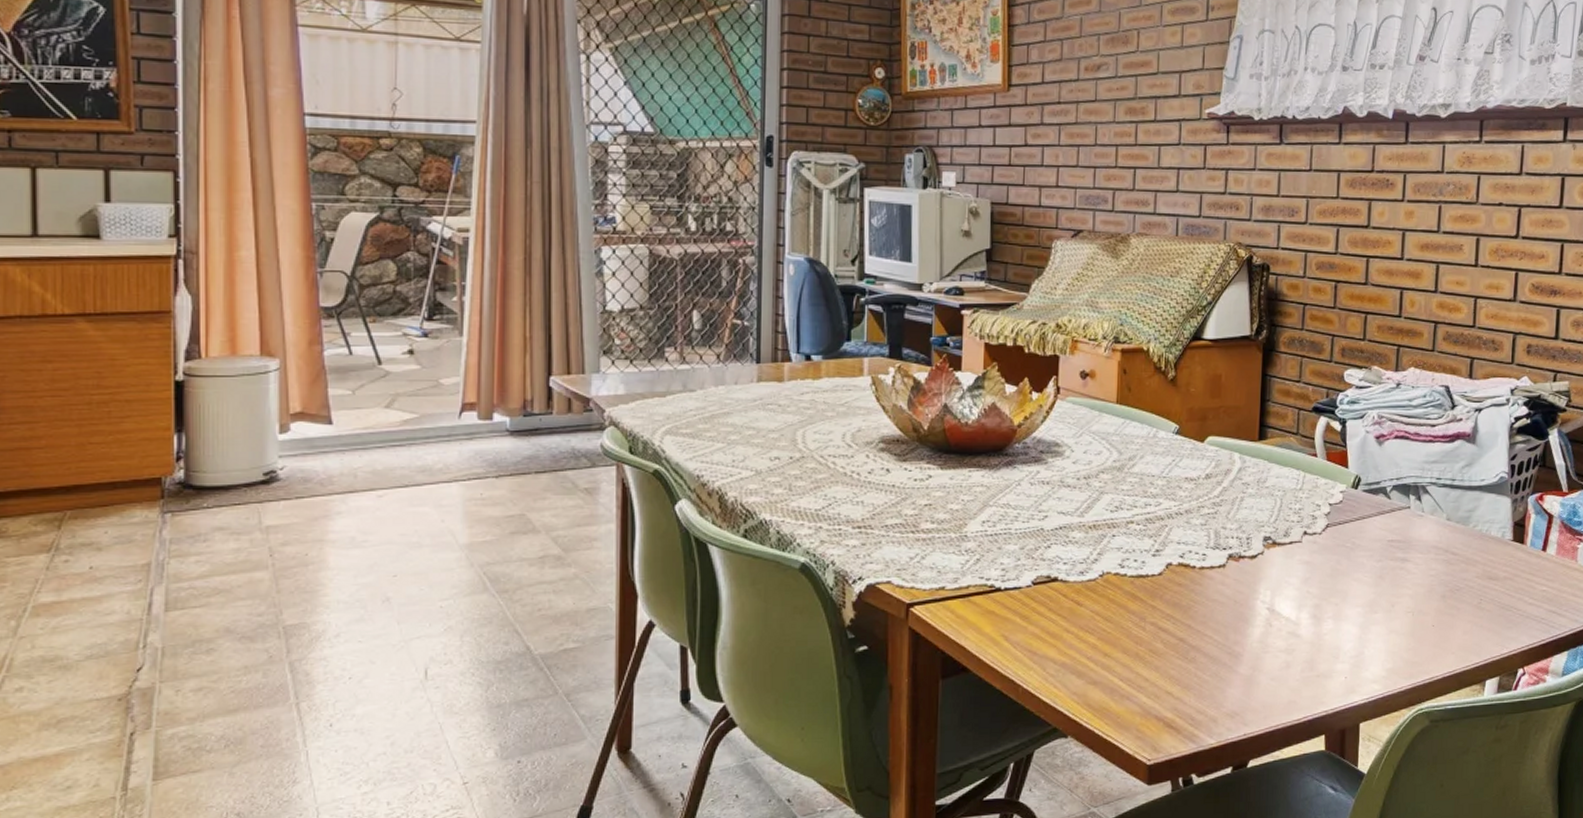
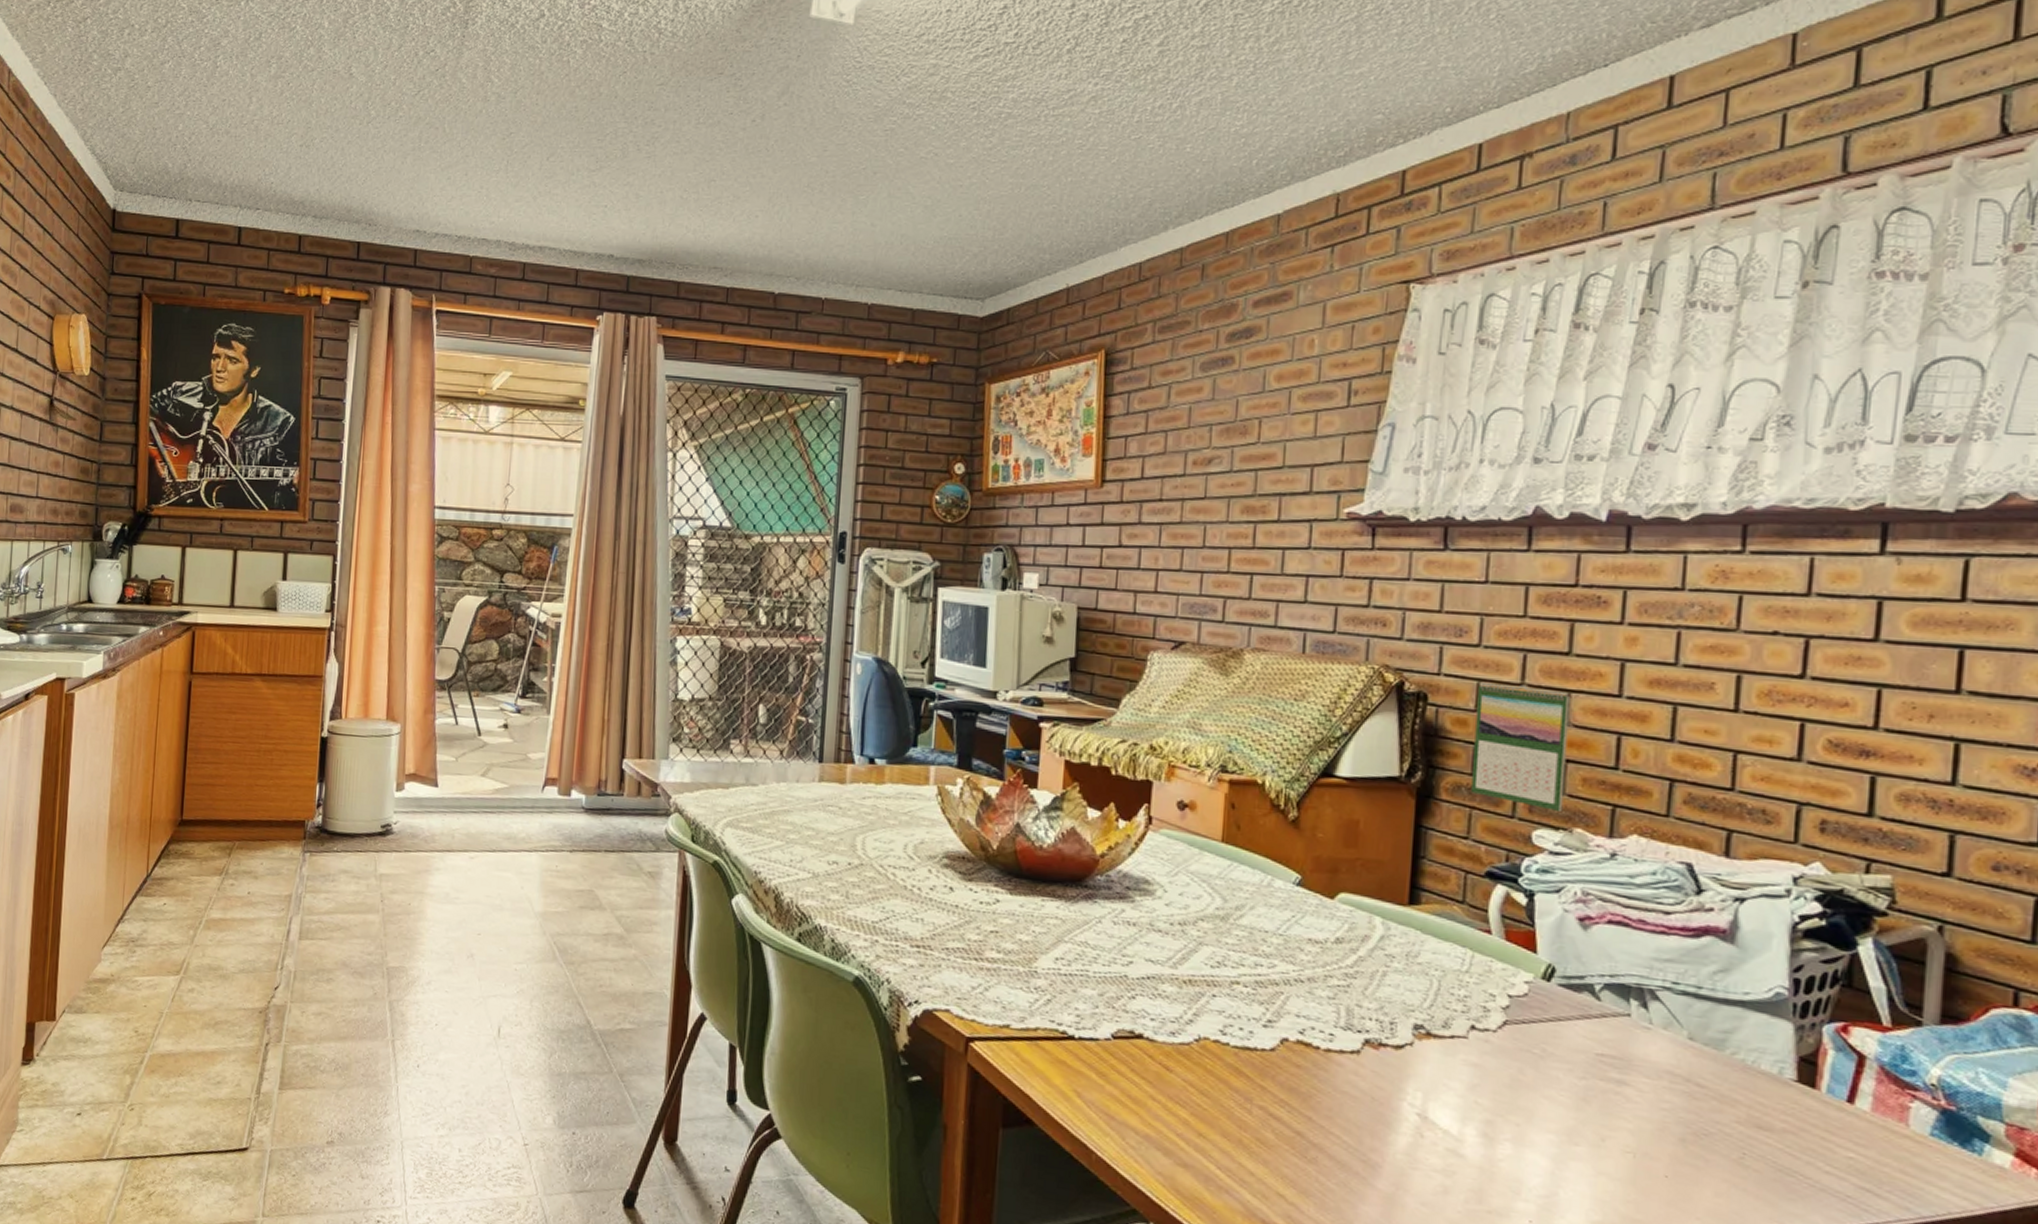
calendar: none [1302,253,1369,354] -> present [1471,682,1570,811]

